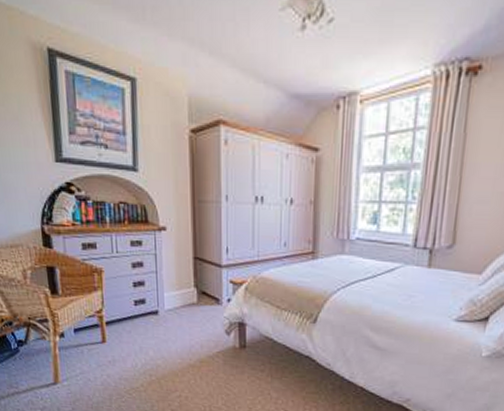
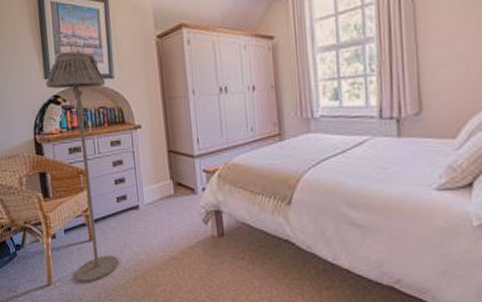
floor lamp: none [57,134,133,384] -> present [46,51,119,282]

